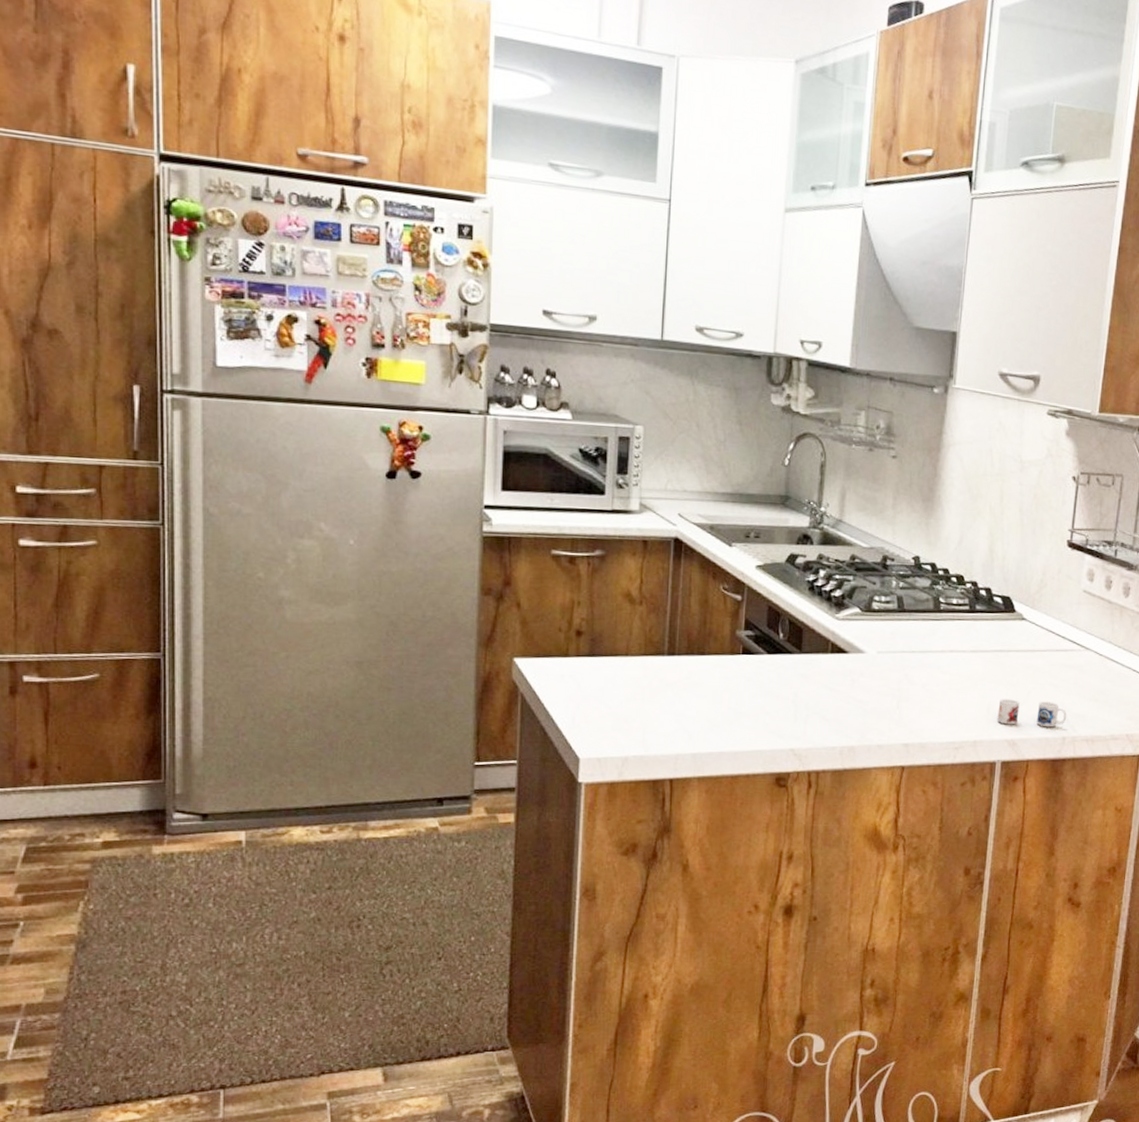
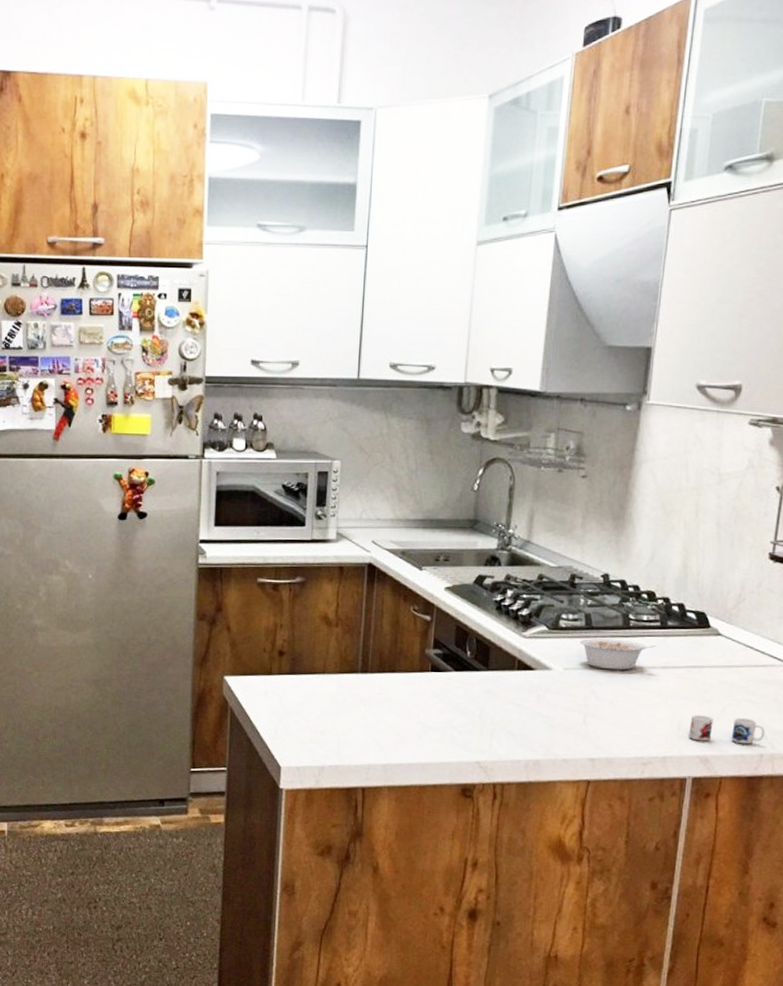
legume: none [892,621,966,654] -> present [580,638,656,670]

